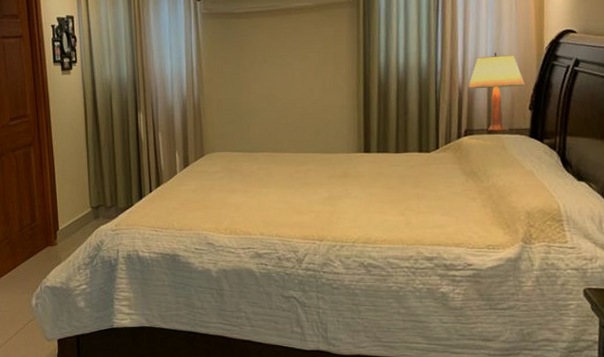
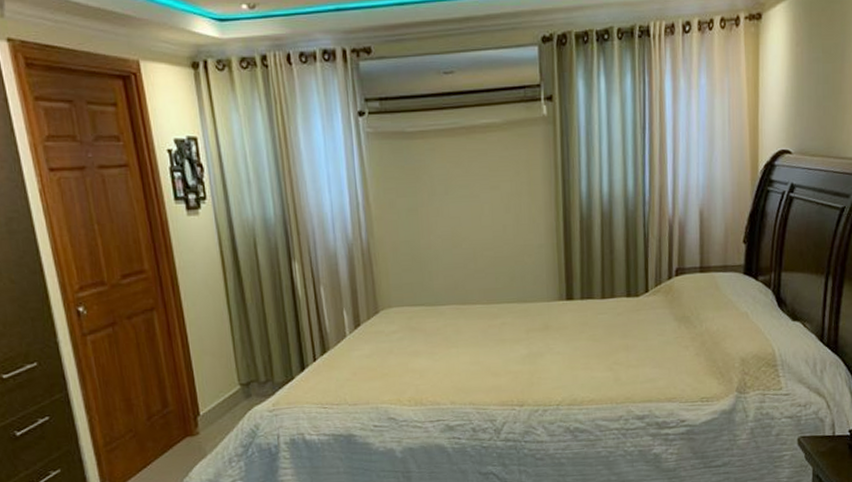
table lamp: present [467,52,526,132] -> none [678,178,740,270]

